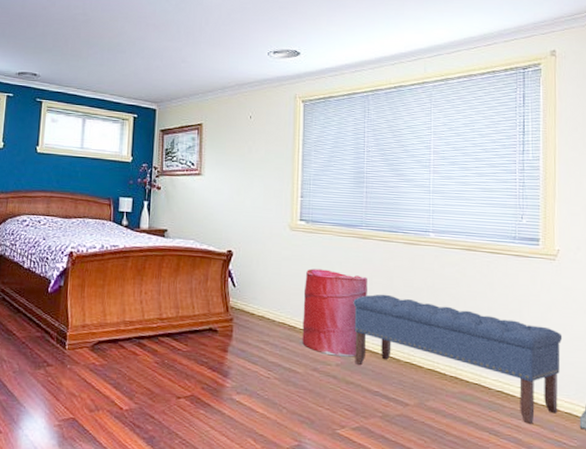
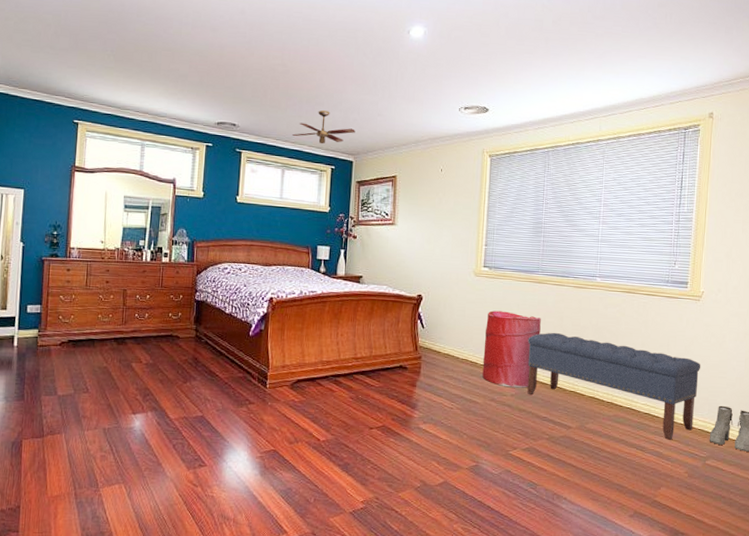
ceiling fan: none [94,58,158,93] -> present [292,110,355,144]

